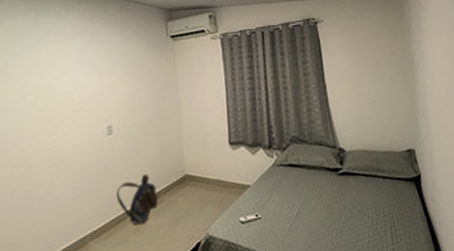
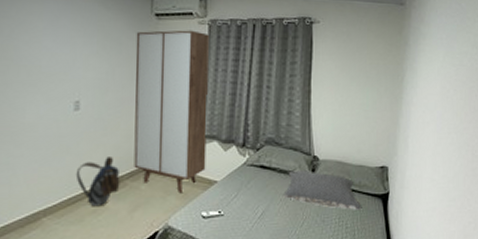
wardrobe: none [155,45,237,201] -> present [134,30,210,192]
pillow: none [316,163,397,198] -> present [283,170,362,210]

